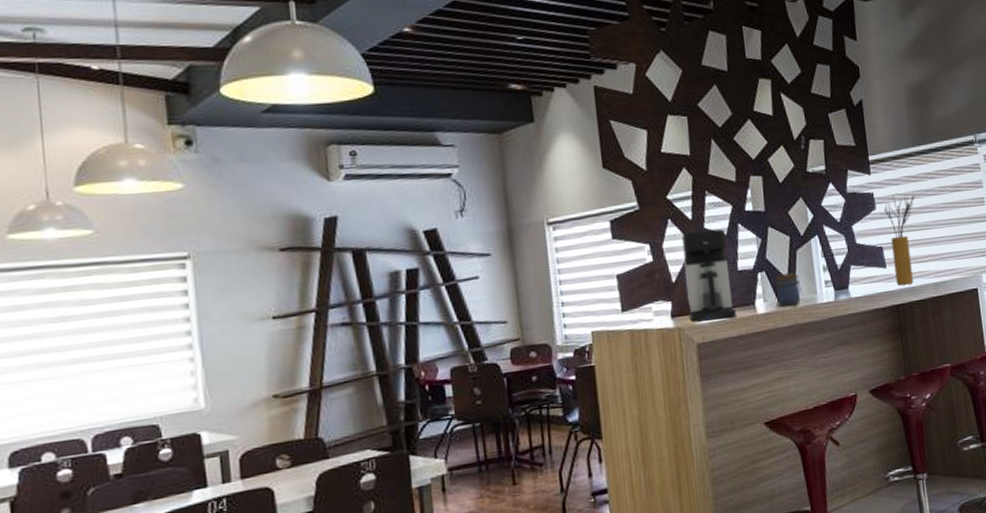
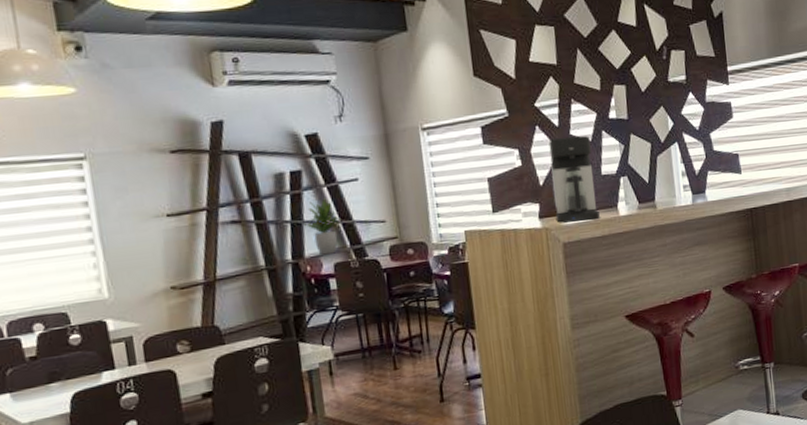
potted plant: none [420,298,460,359] -> present [305,198,342,255]
jar: present [775,273,802,307] -> none [636,177,662,209]
vase: present [883,194,915,287] -> none [740,104,770,192]

